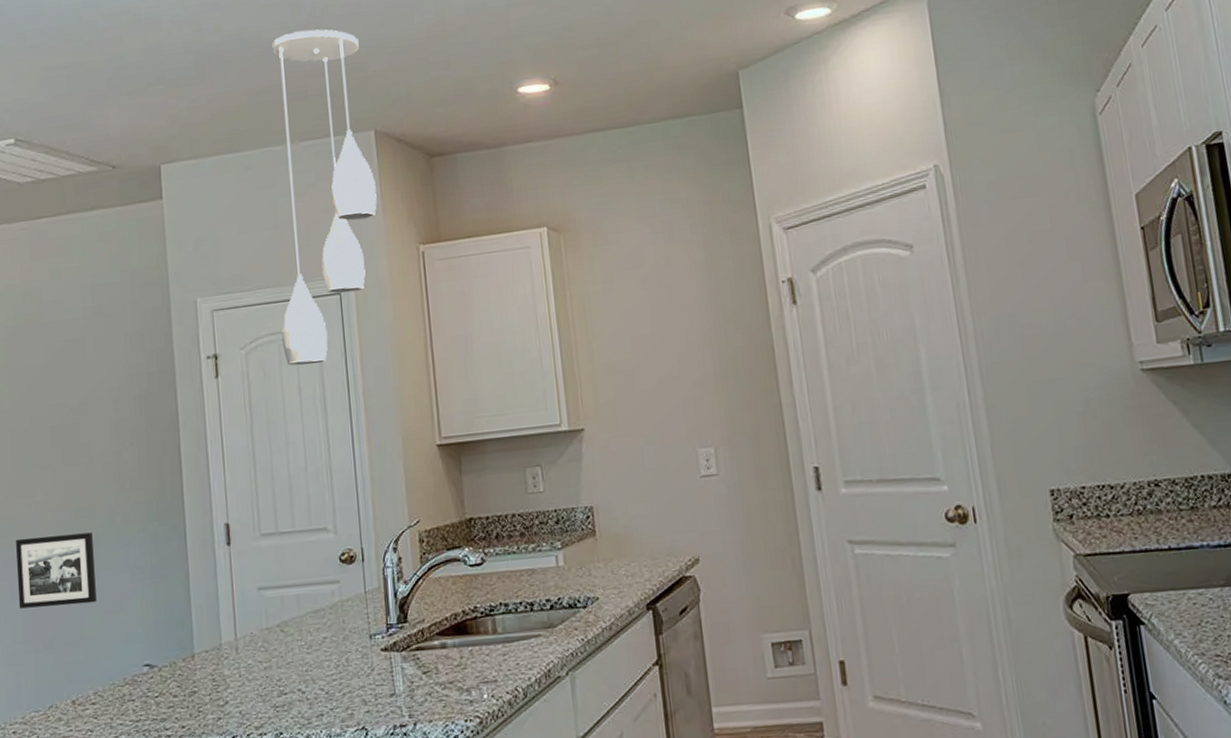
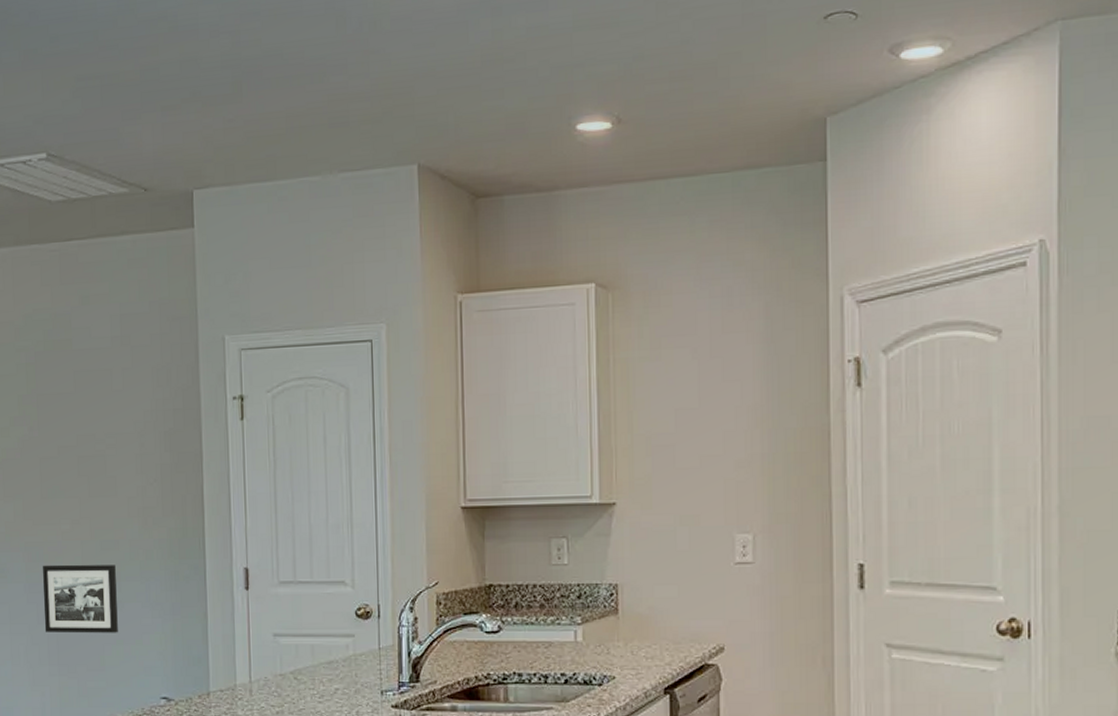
pendant light: present [271,29,377,366] -> none [309,46,416,414]

